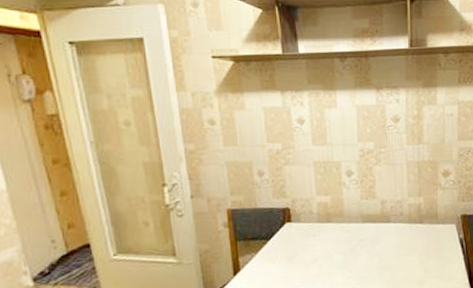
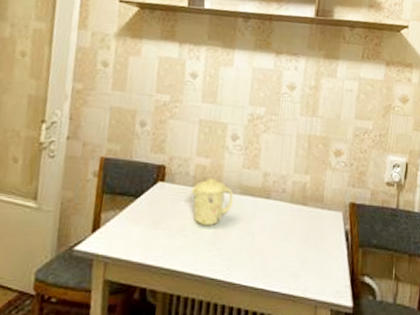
mug: none [316,212,357,255] -> present [190,178,234,226]

